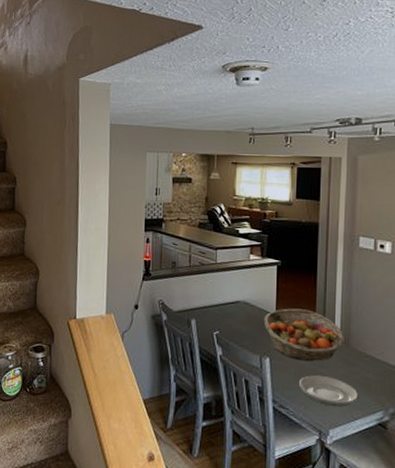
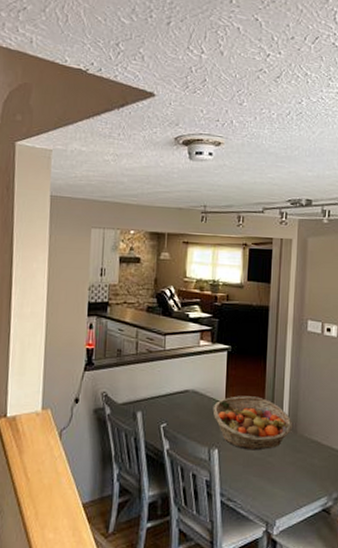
plate: present [298,375,359,408] -> none [246,465,305,496]

